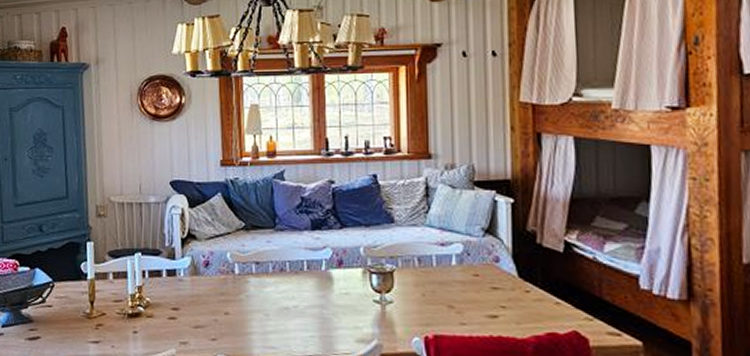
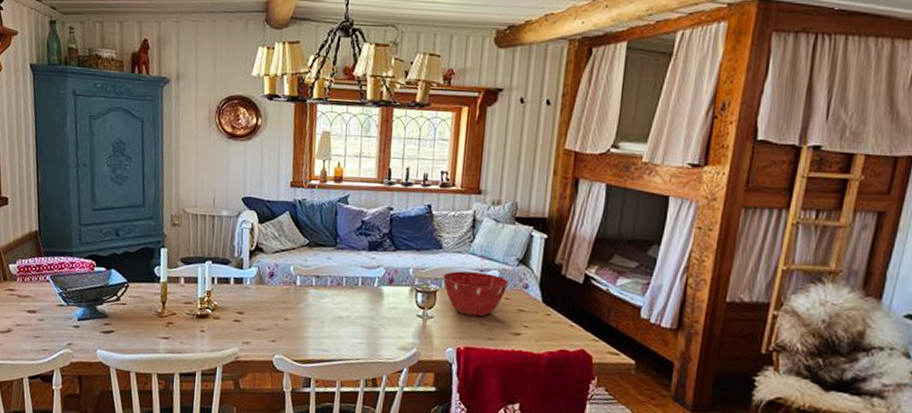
mixing bowl: none [398,246,477,298] -> present [442,271,510,317]

